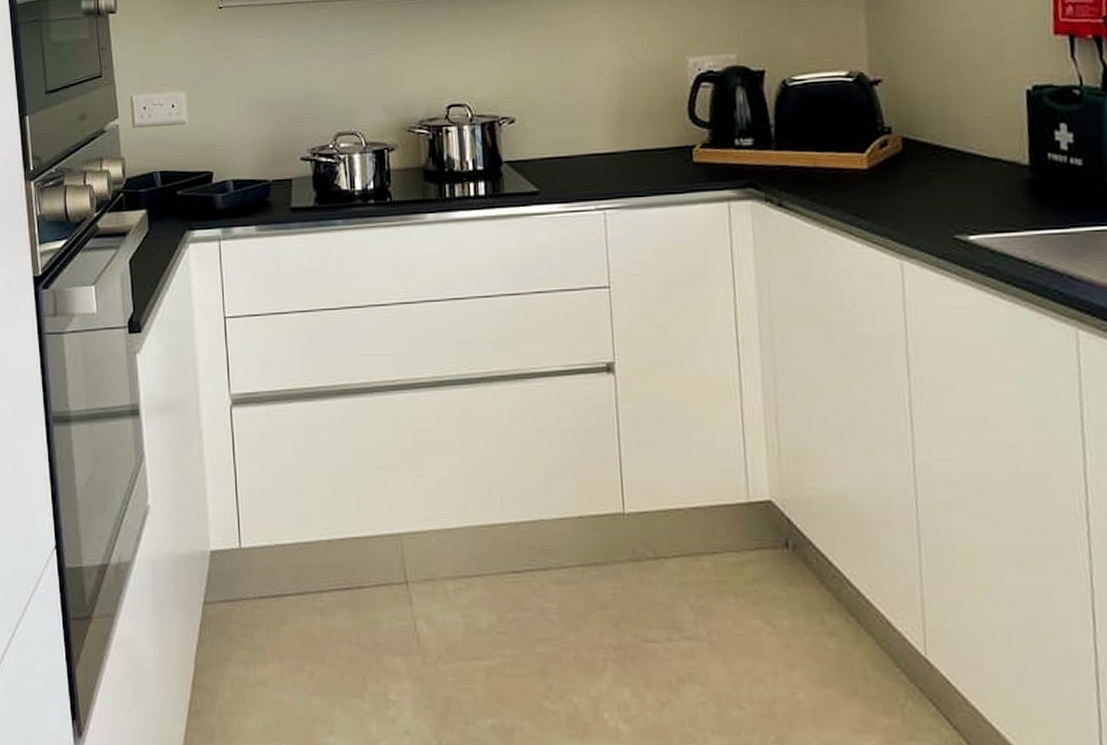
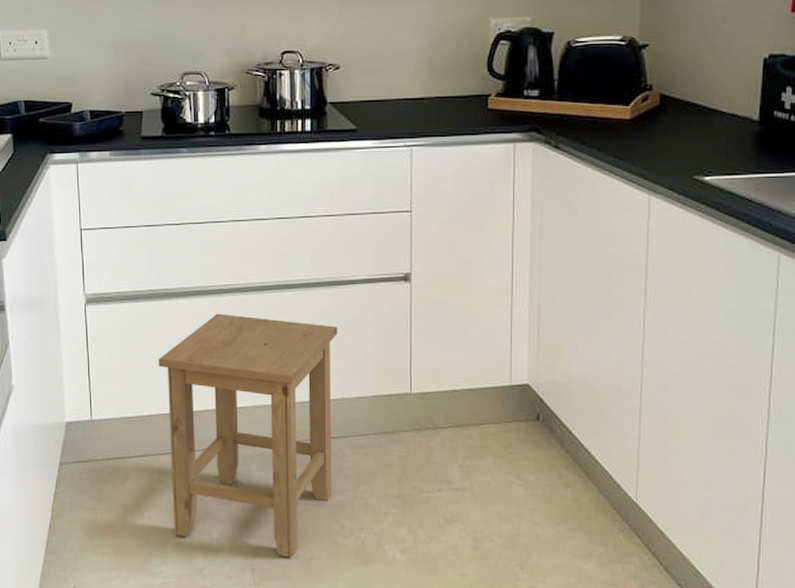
stool: none [316,415,533,728] -> present [158,313,338,558]

